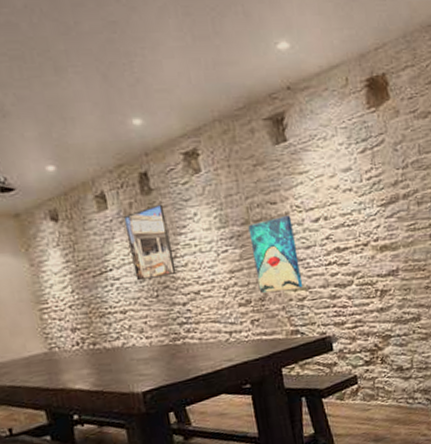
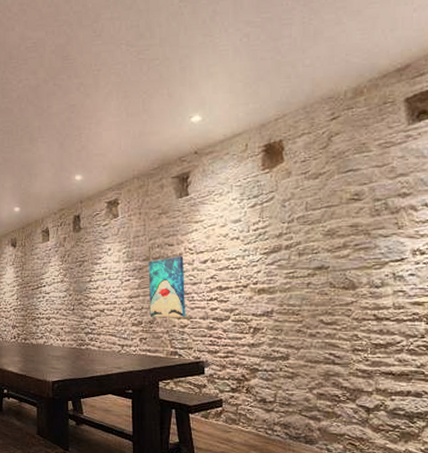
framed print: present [123,204,177,281] -> none [58,239,89,296]

